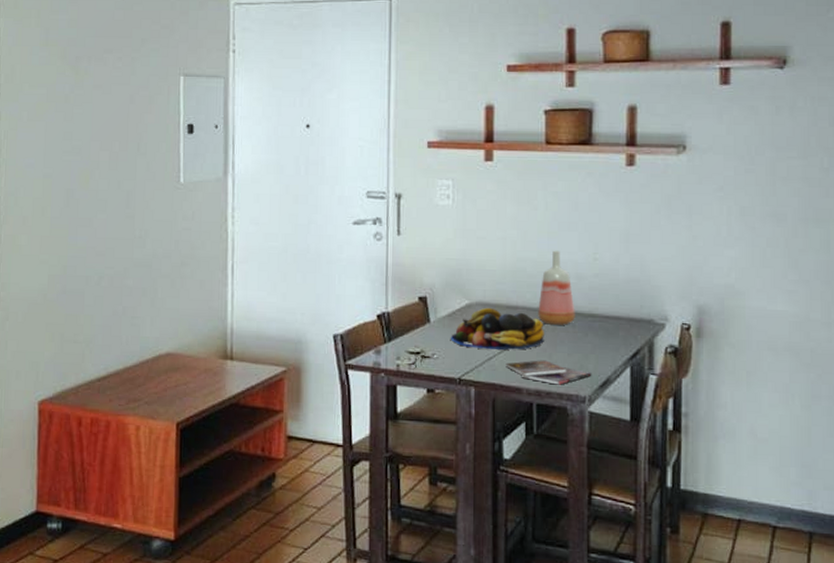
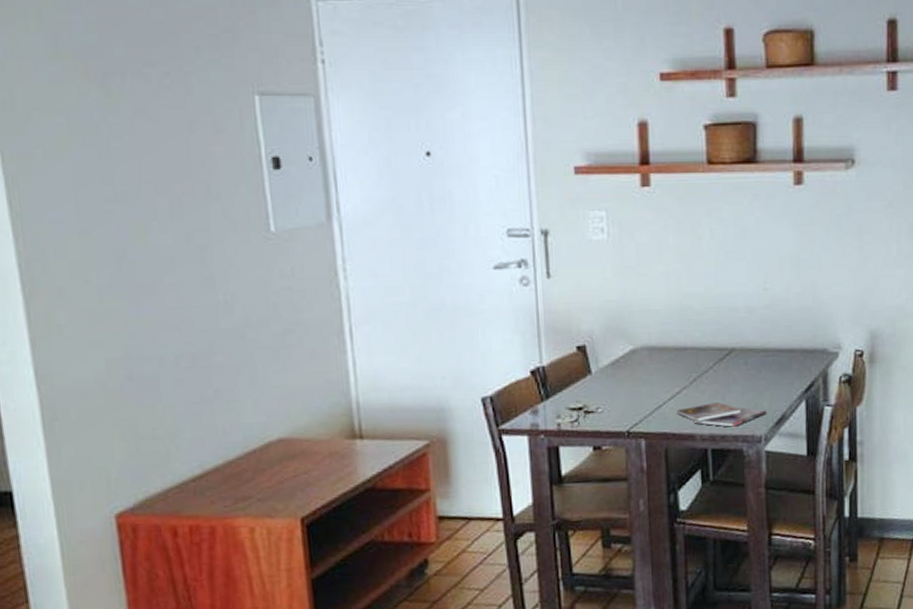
fruit bowl: present [450,307,544,351] -> none [614,351,716,398]
vase: present [538,250,575,325] -> none [708,282,747,364]

